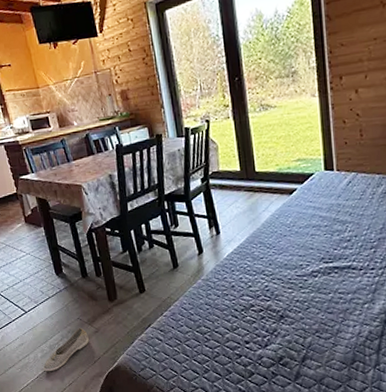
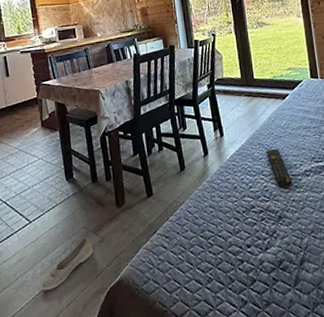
remote control: none [268,247,297,289] -> present [266,148,293,188]

